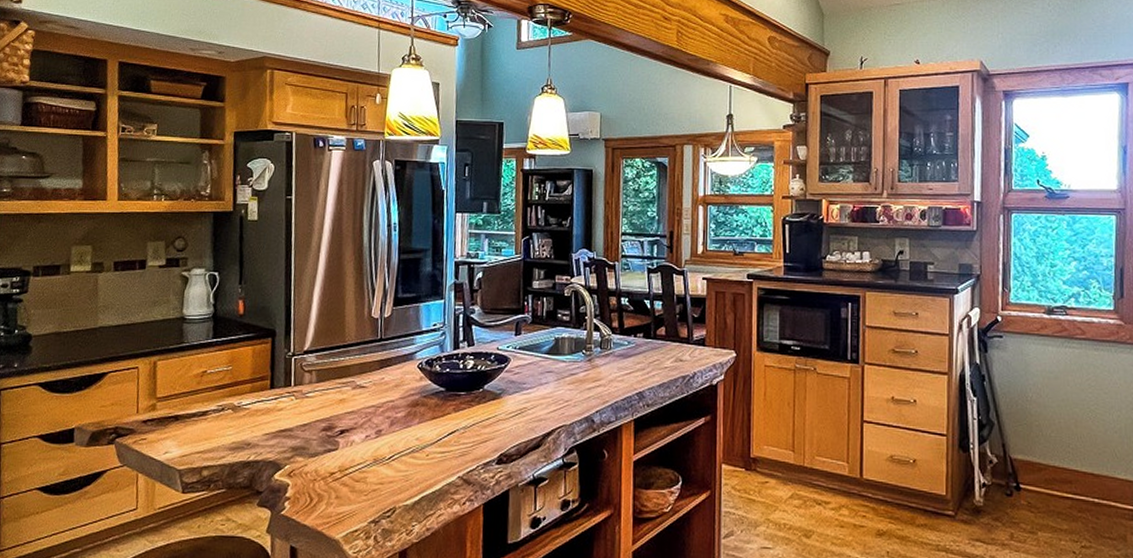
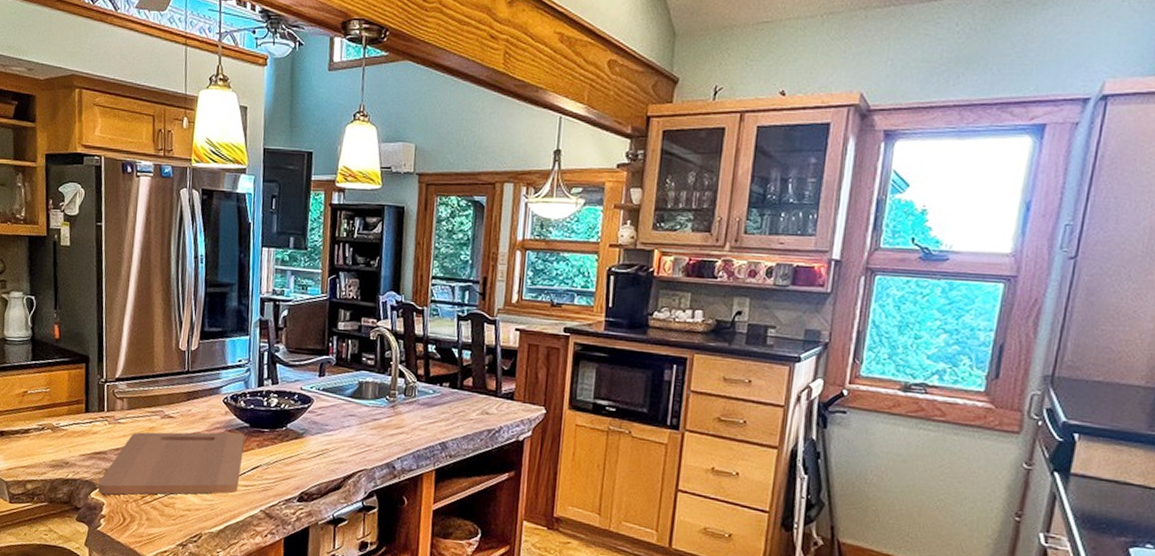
cutting board: none [282,398,441,474] -> present [98,432,245,495]

